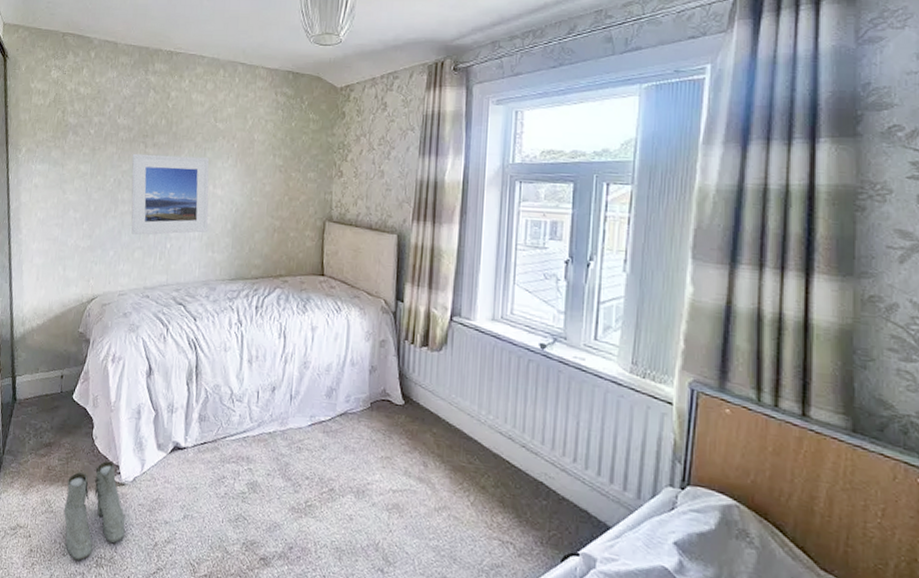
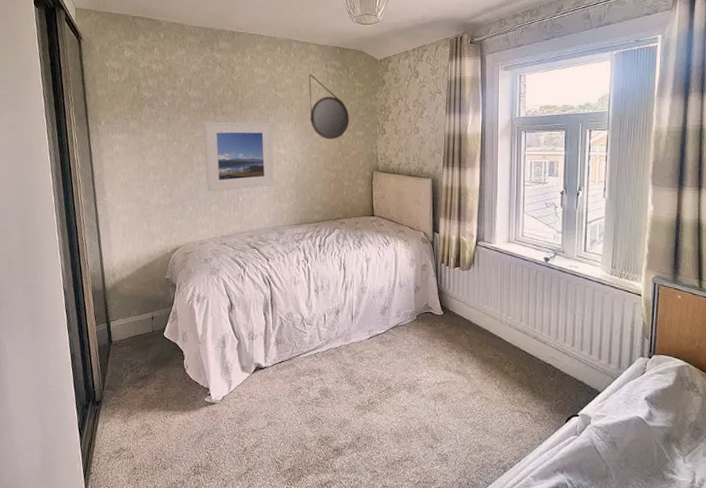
boots: present [63,461,125,561] -> none [162,385,218,472]
home mirror: none [253,103,301,181] -> present [308,75,350,139]

